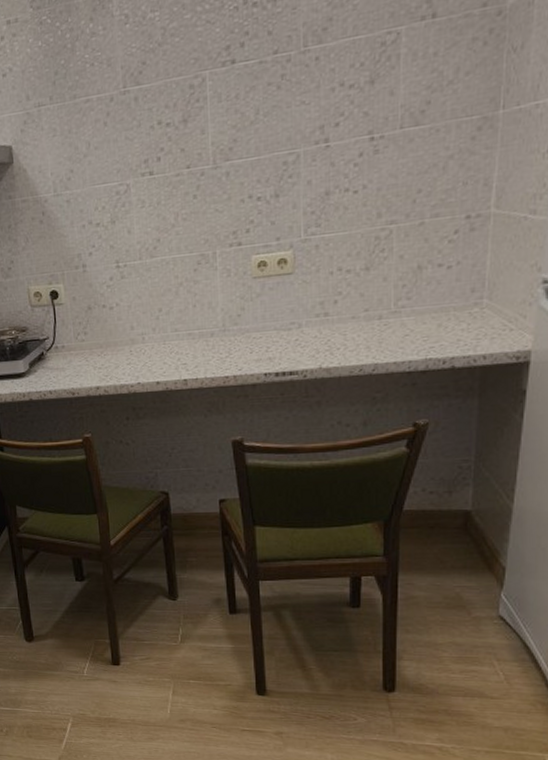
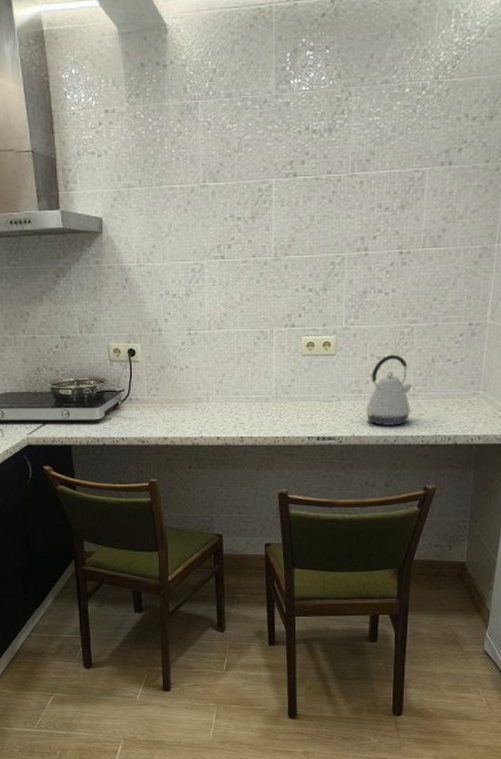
kettle: none [335,265,393,353] -> present [366,354,412,426]

